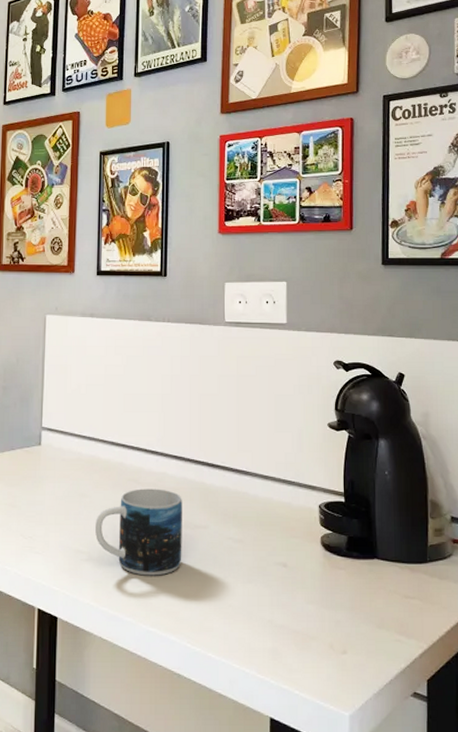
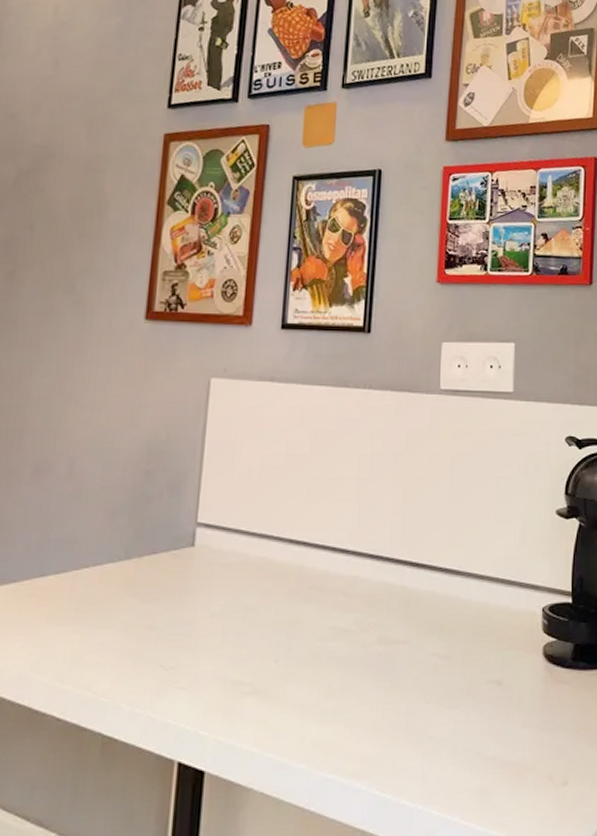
mug: present [95,488,182,576] -> none [262,596,378,709]

